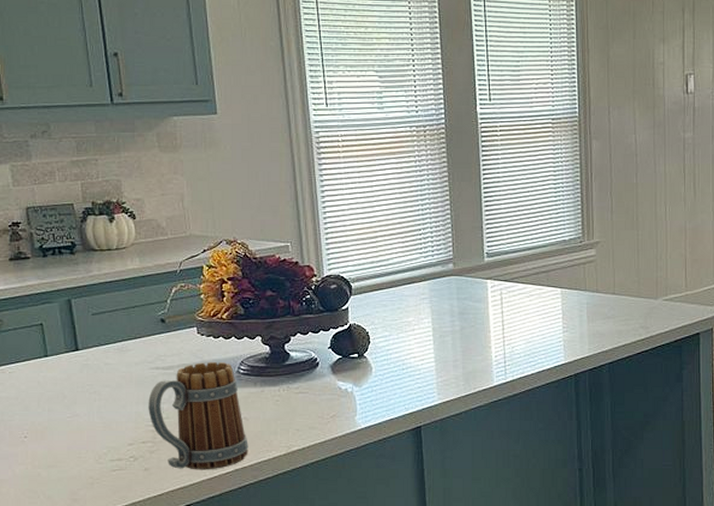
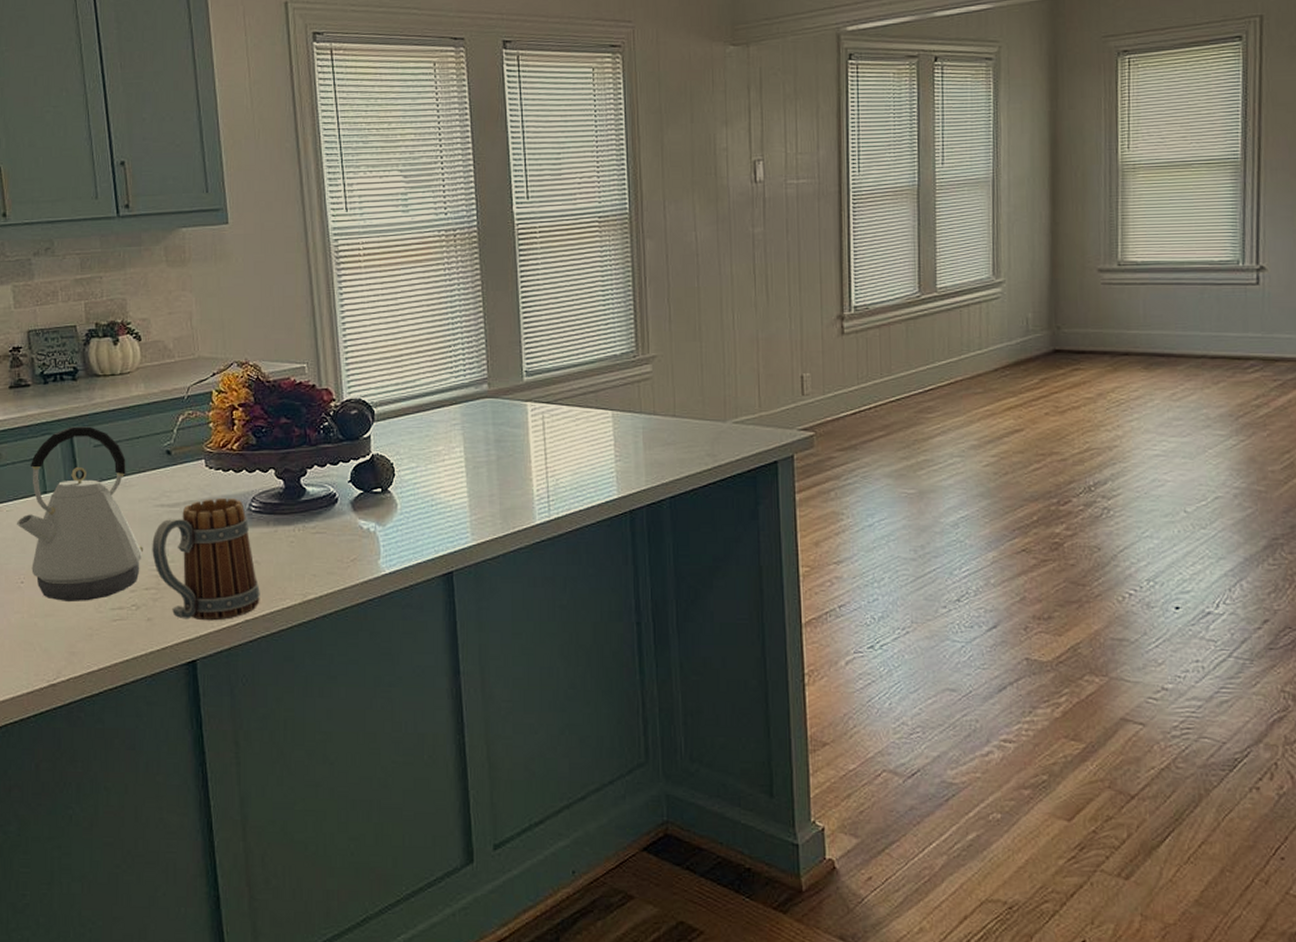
kettle: none [18,296,140,455] -> present [16,426,143,603]

